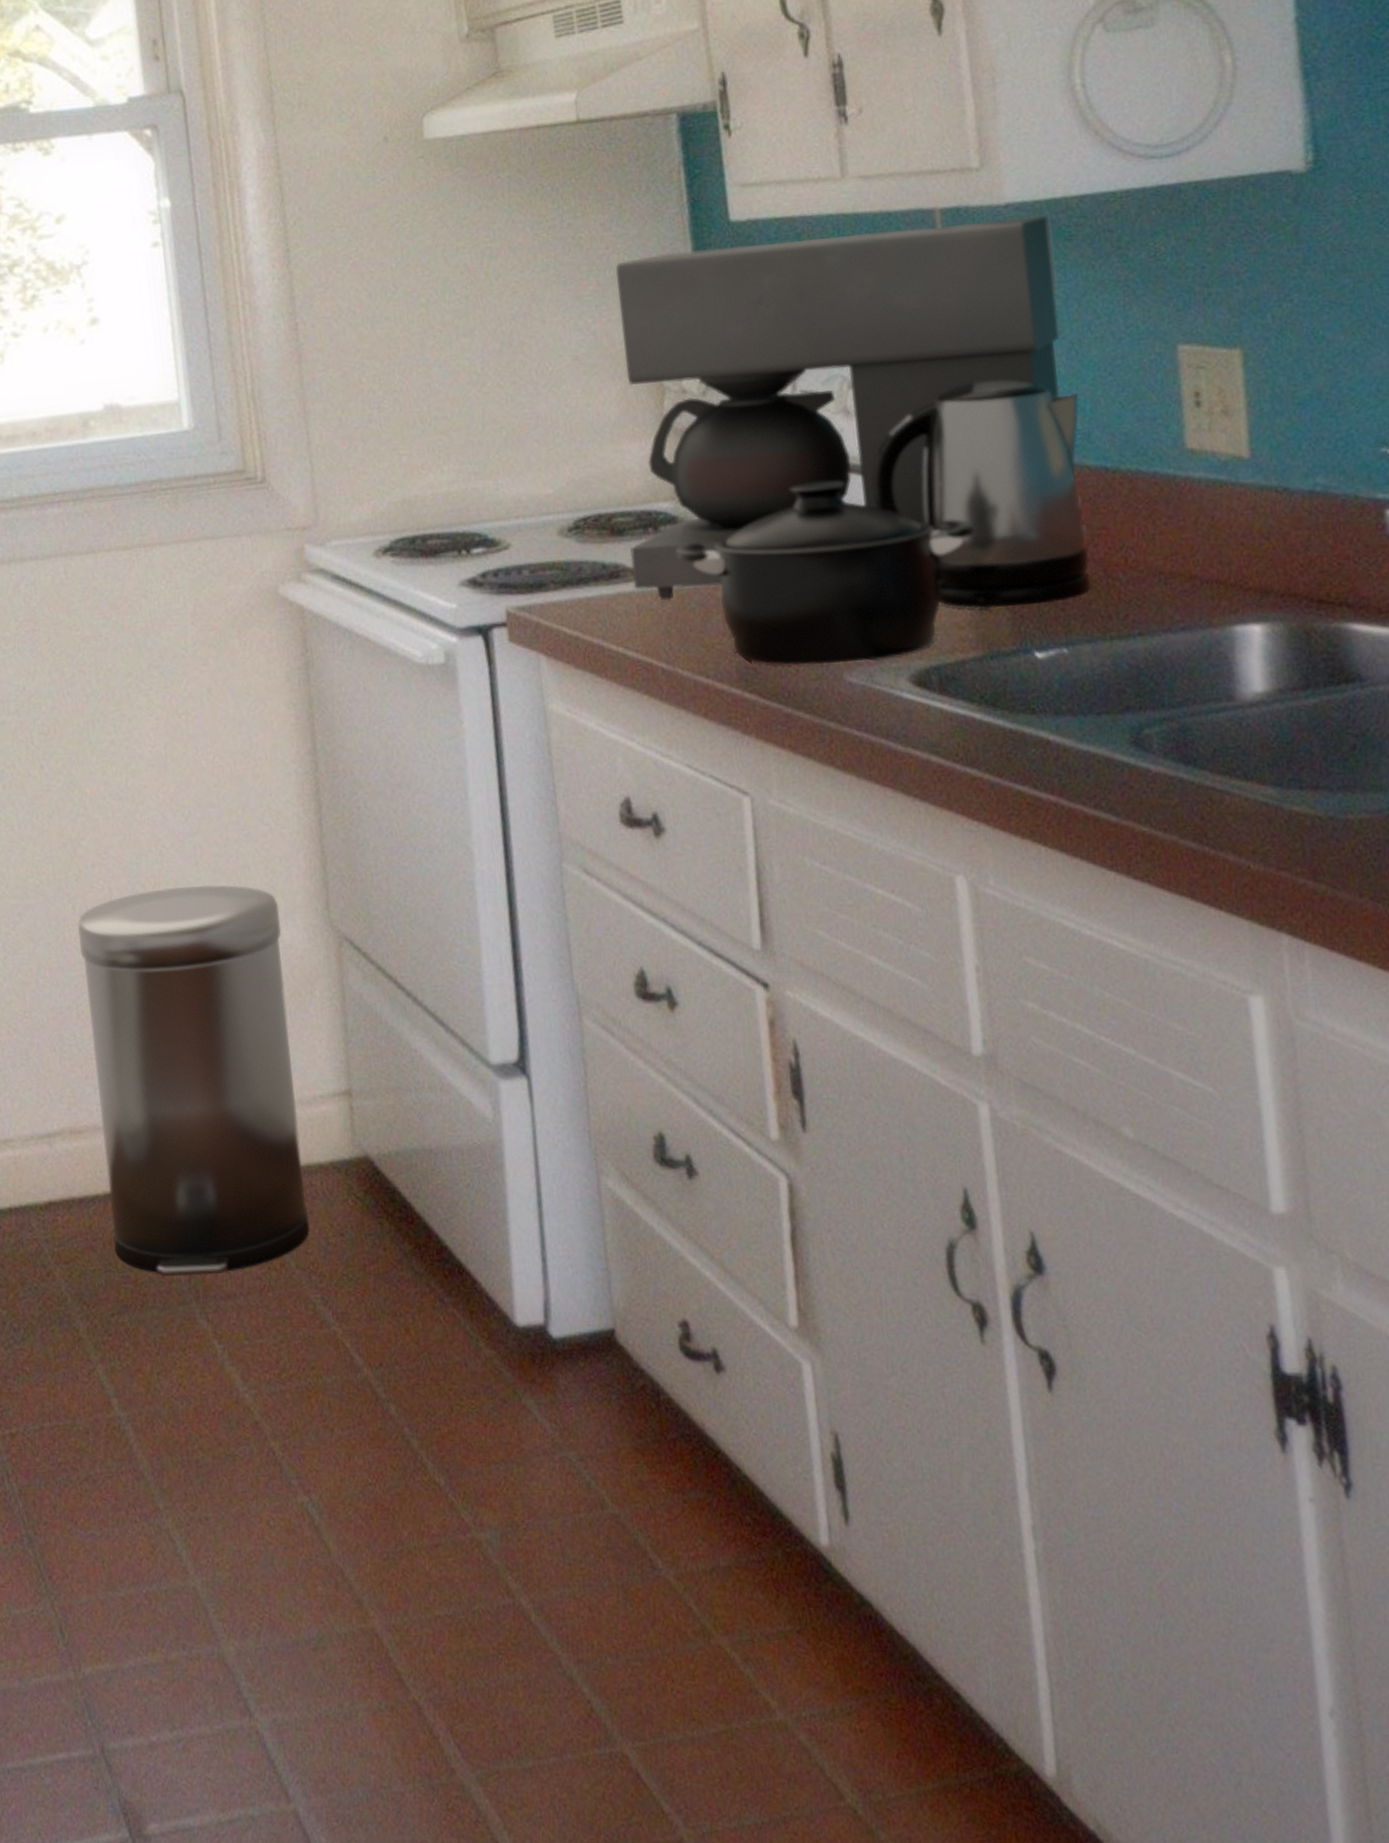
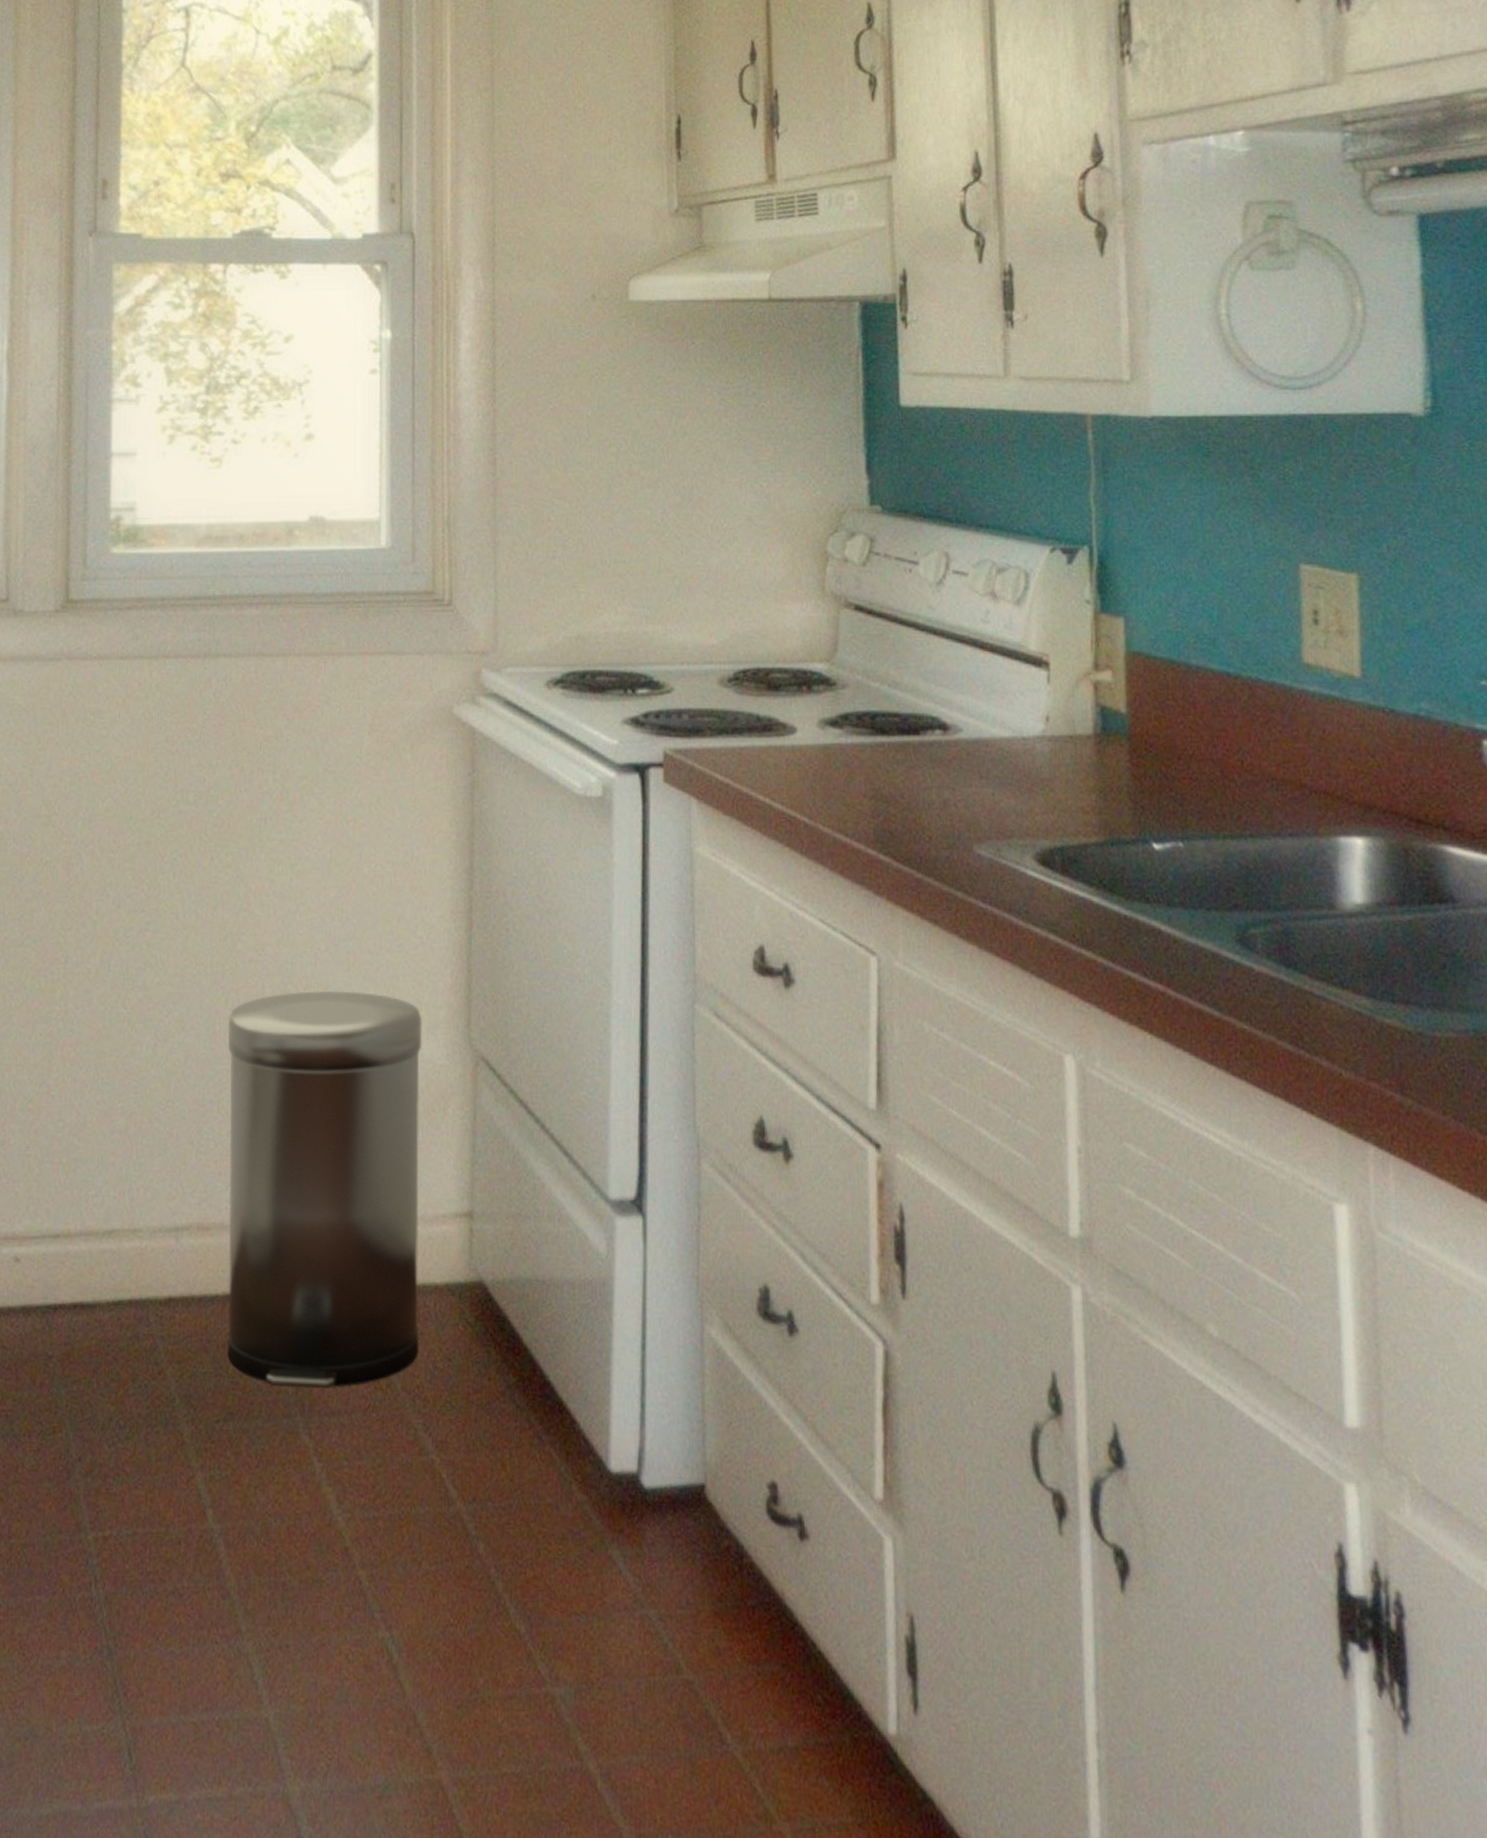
coffee maker: present [616,216,1087,601] -> none [783,429,1207,758]
saucepan: present [675,481,975,666] -> none [826,659,1104,836]
kettle: present [872,379,1093,610] -> none [1012,579,1210,798]

